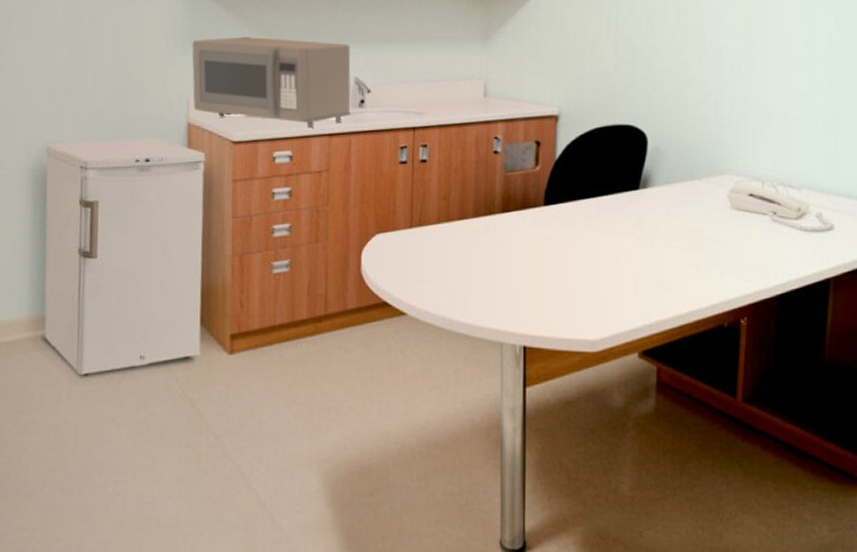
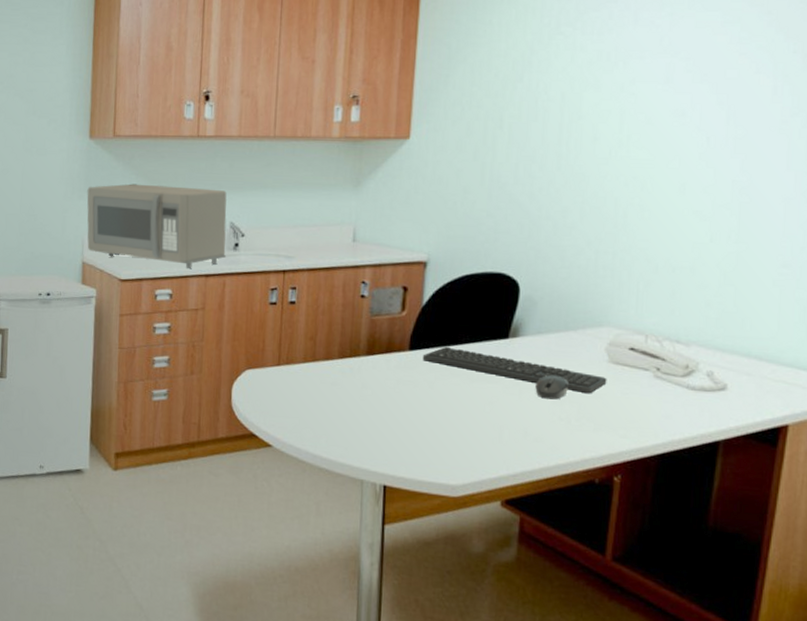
computer keyboard: none [557,200,731,239] -> present [422,346,607,393]
computer mouse: none [666,225,697,248] -> present [535,376,570,400]

